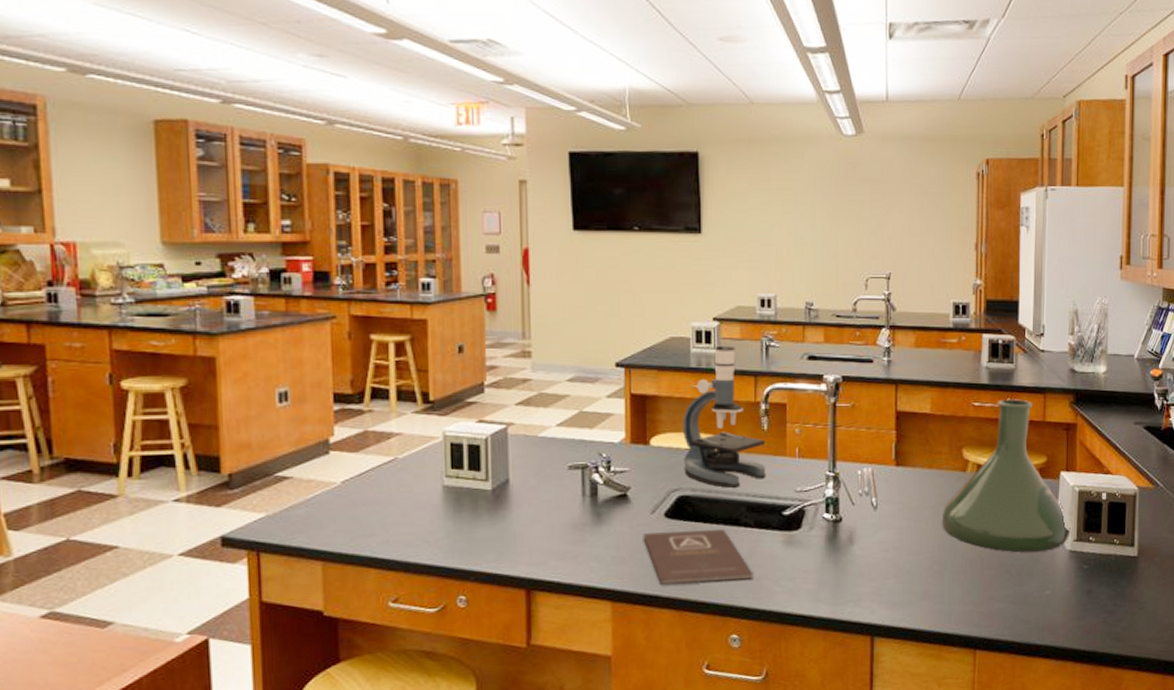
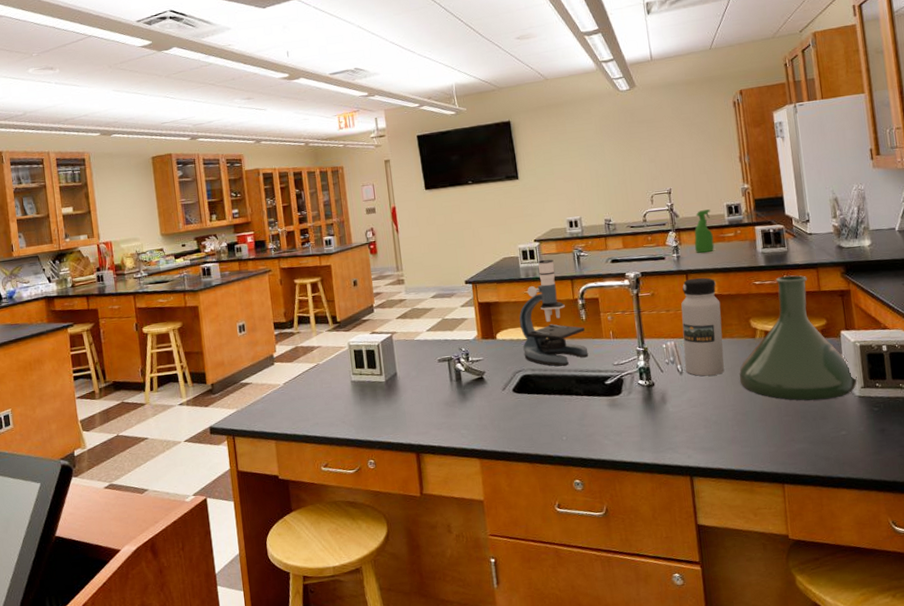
book: present [643,530,753,586] -> none [498,399,588,444]
water bottle: none [880,390,932,514] -> present [681,277,724,376]
spray bottle: none [909,306,935,361] -> present [694,209,715,253]

